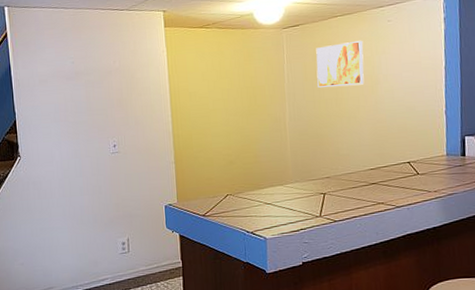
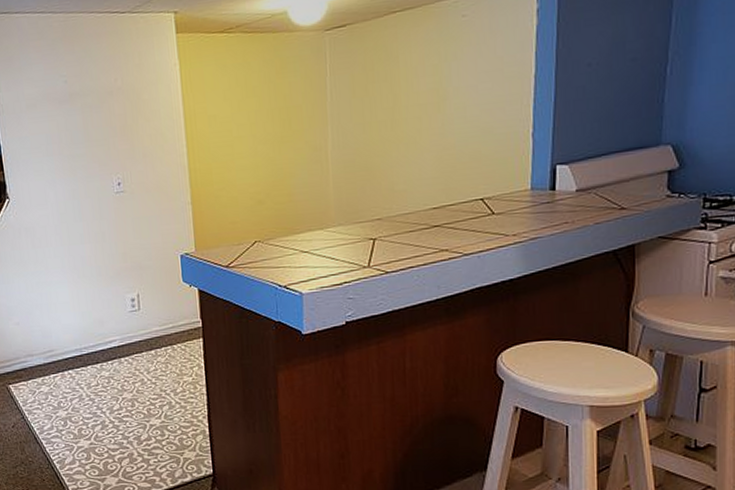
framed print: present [316,40,364,88] -> none [367,42,429,106]

